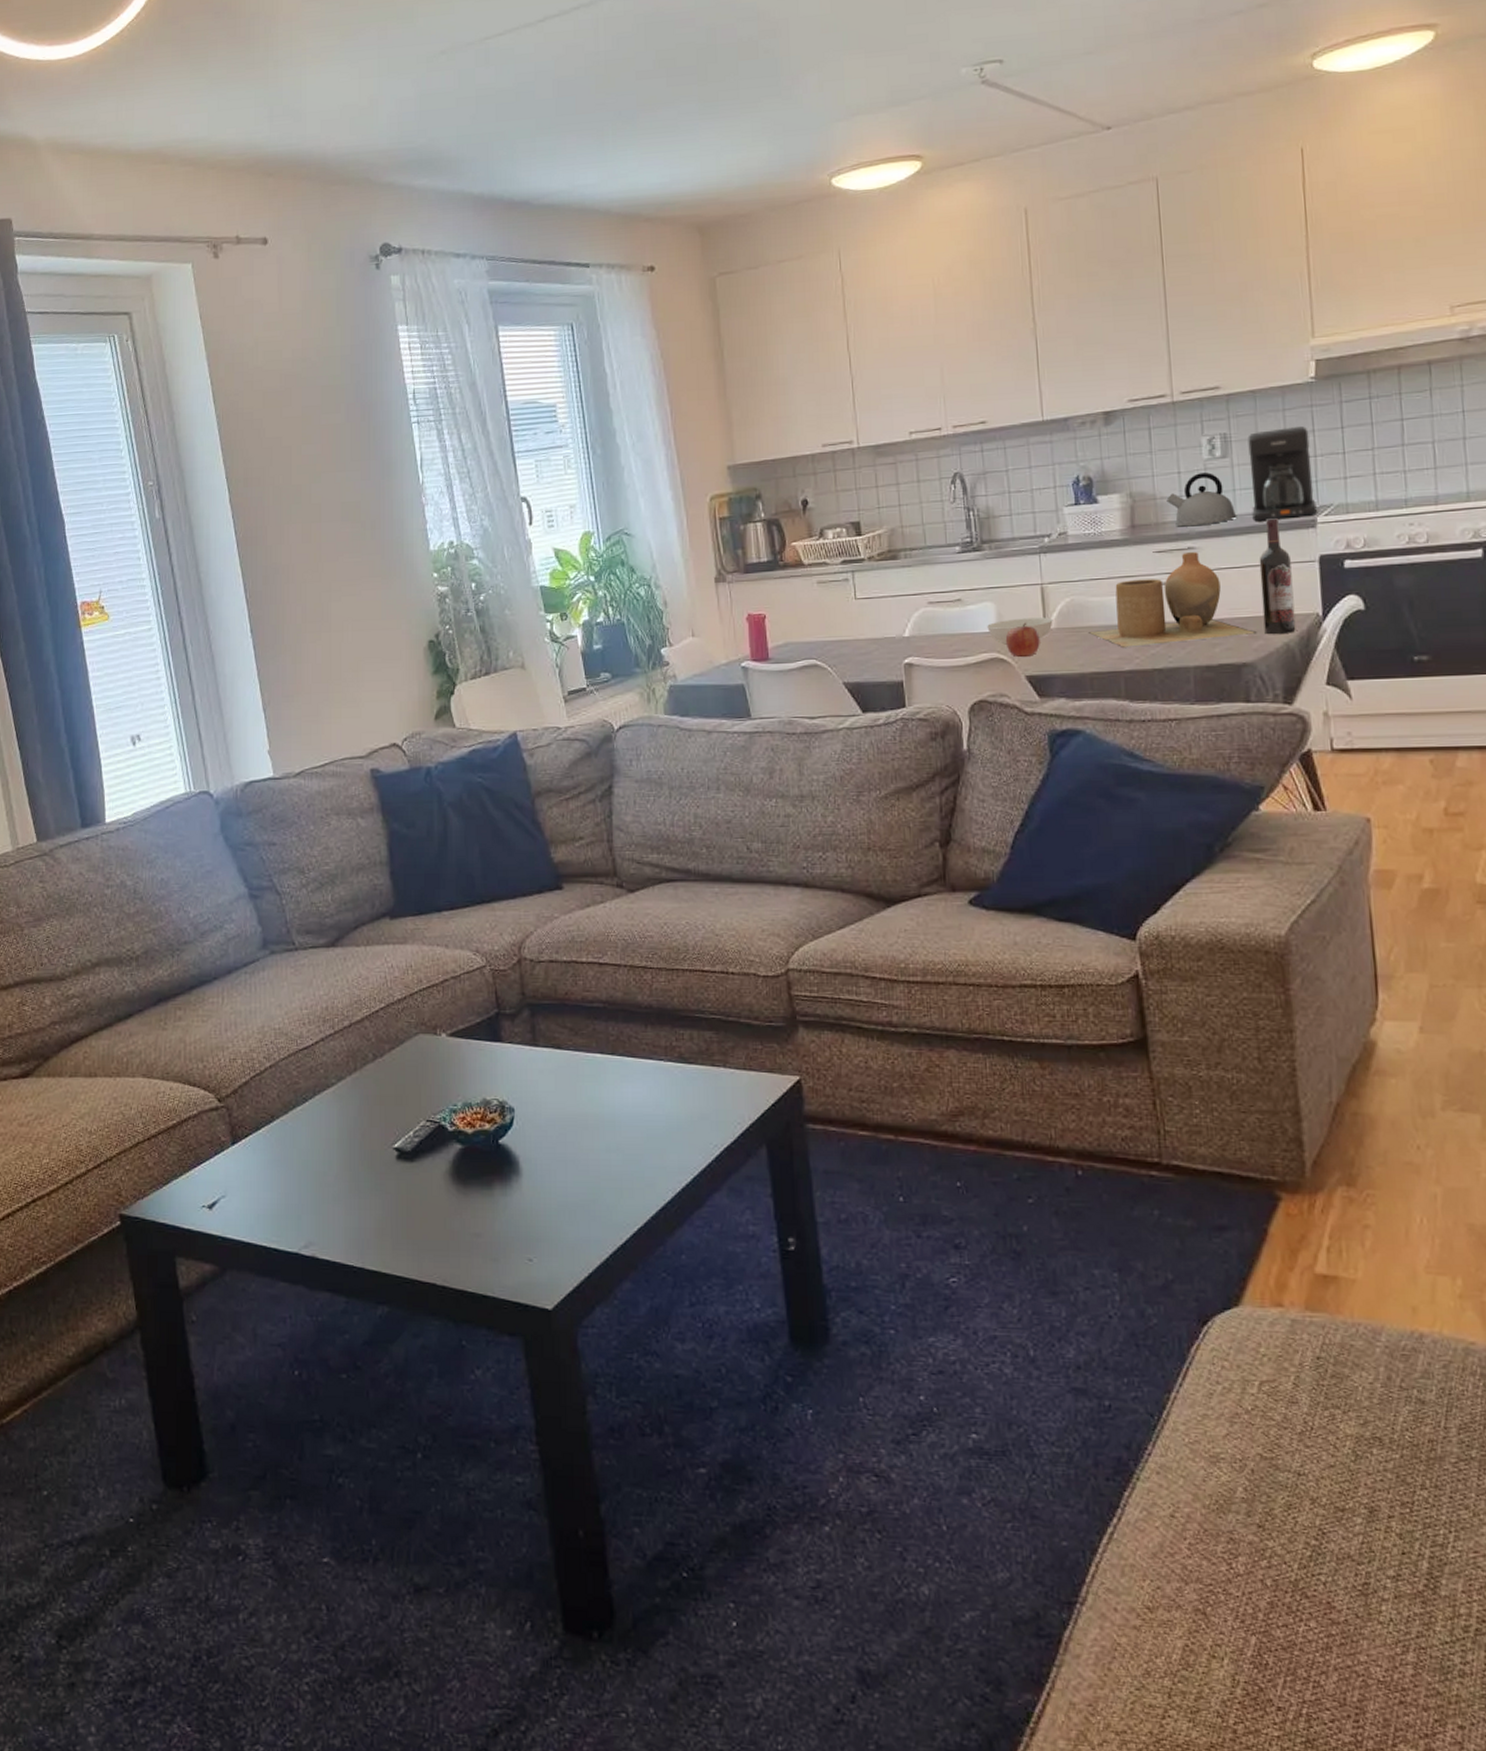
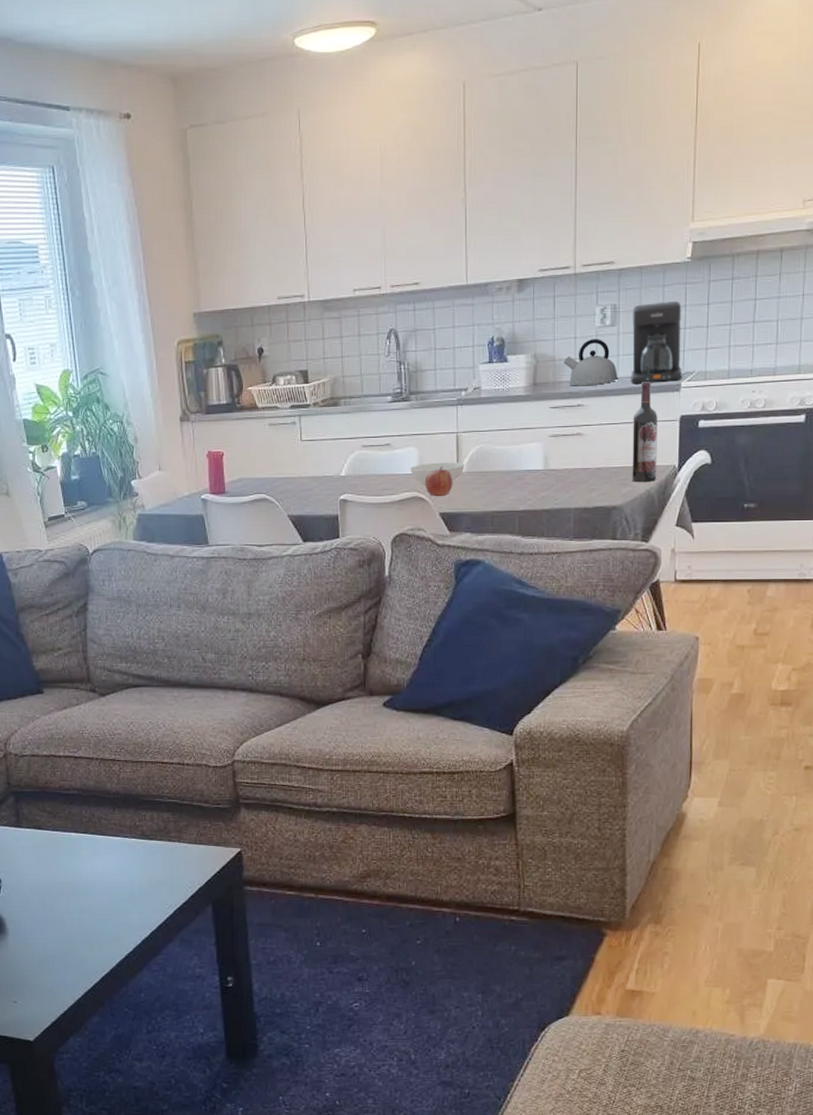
vase: present [1087,552,1257,647] -> none [492,409,626,490]

